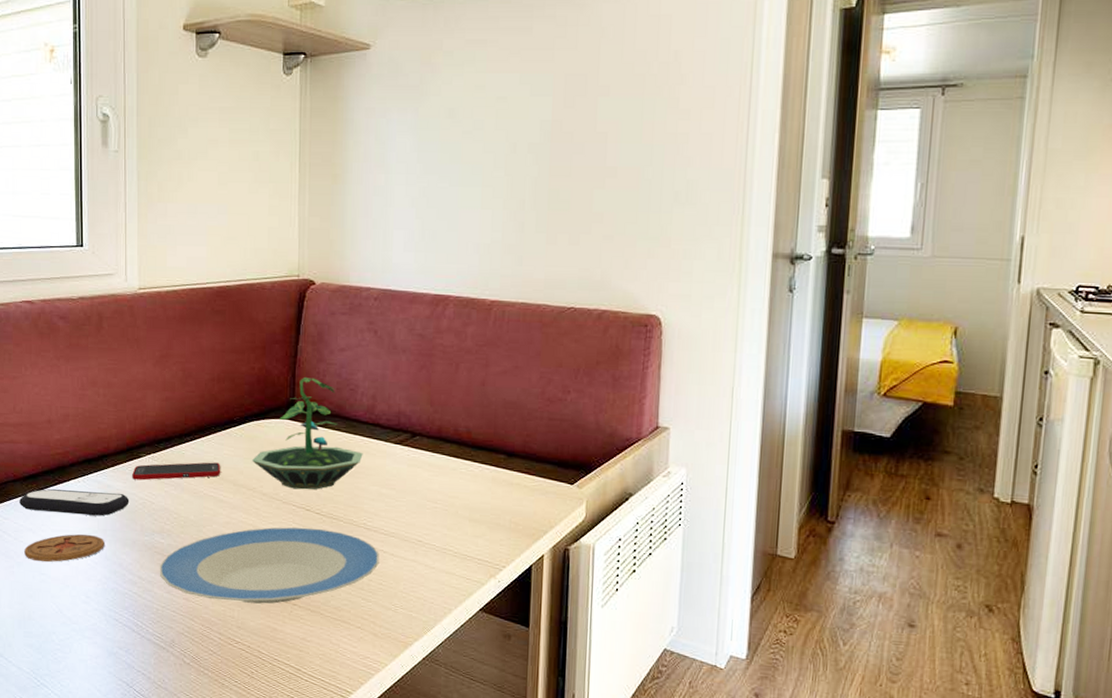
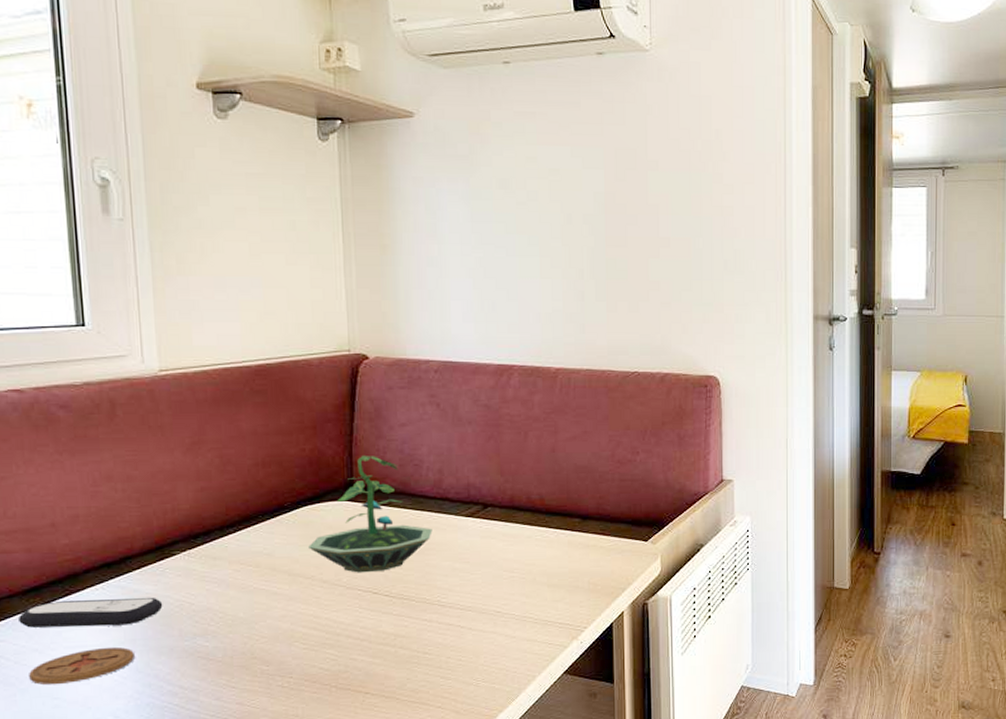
cell phone: present [132,462,221,481] -> none [164,553,273,581]
plate: present [159,527,380,604] -> none [204,611,457,700]

